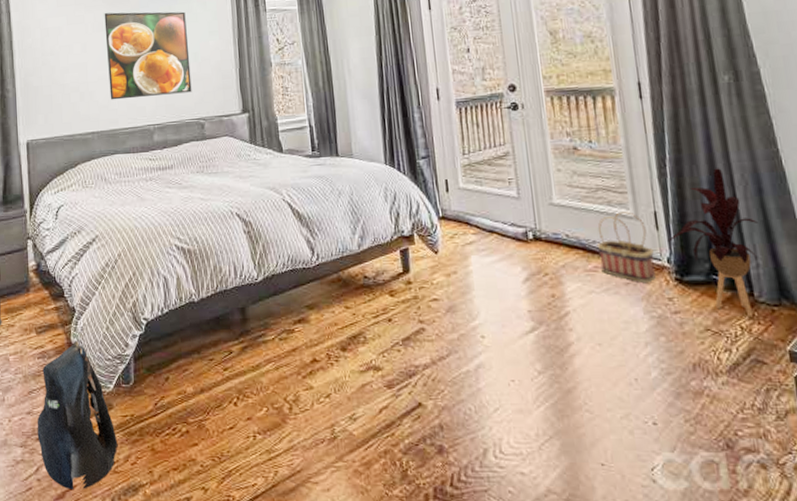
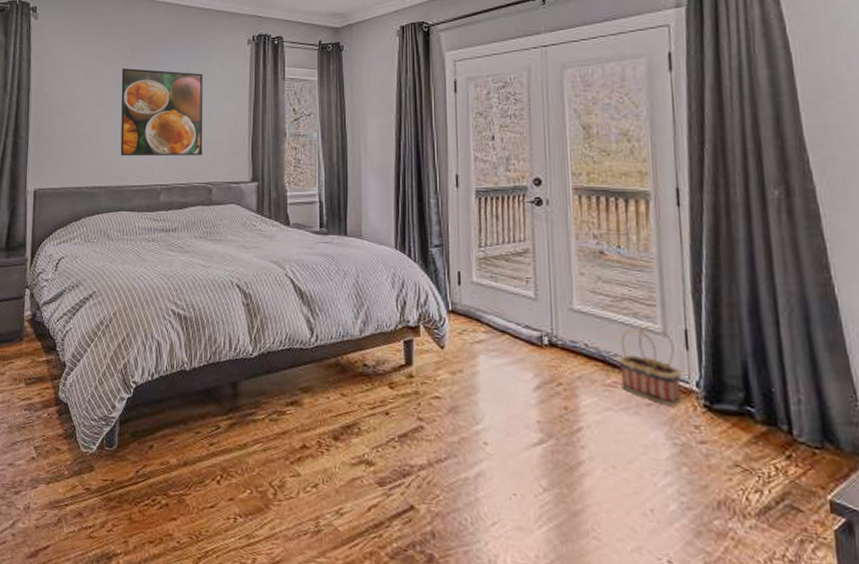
backpack: present [37,341,118,491] -> none [16,397,96,551]
house plant: present [667,168,759,318] -> none [698,289,802,458]

